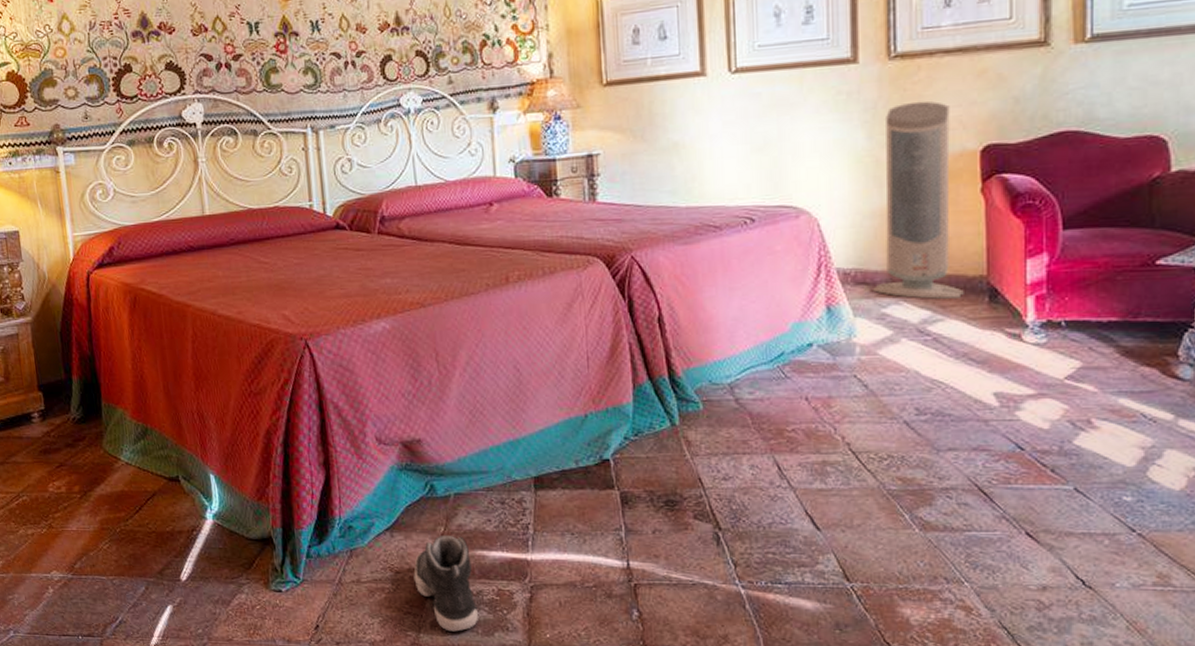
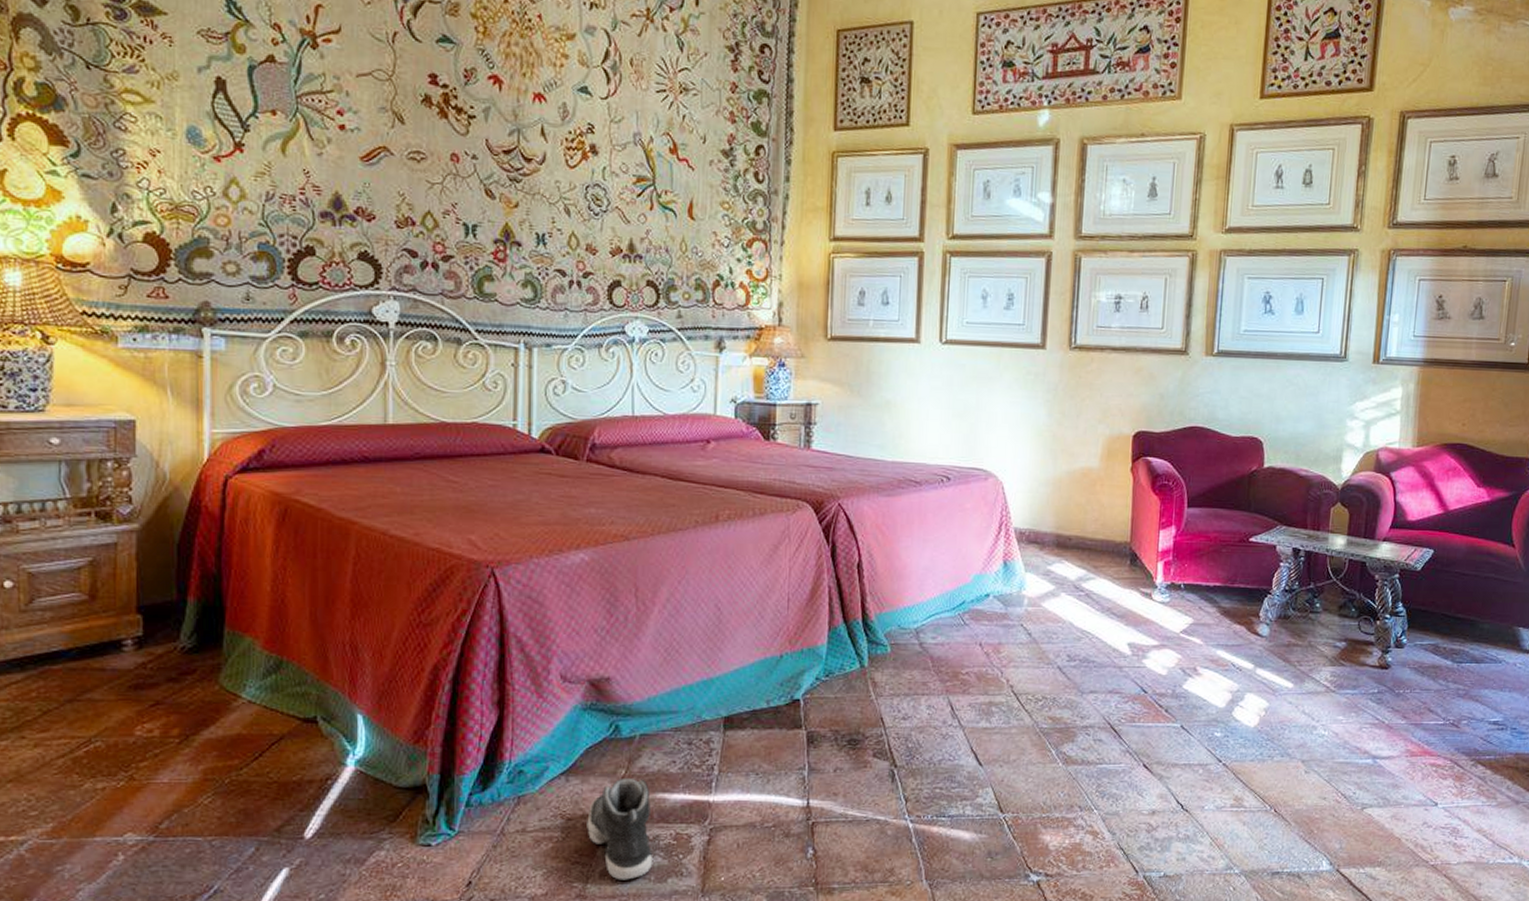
air purifier: present [873,101,964,299] -> none [1042,388,1113,560]

